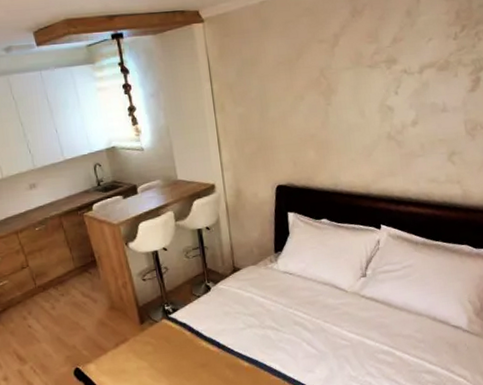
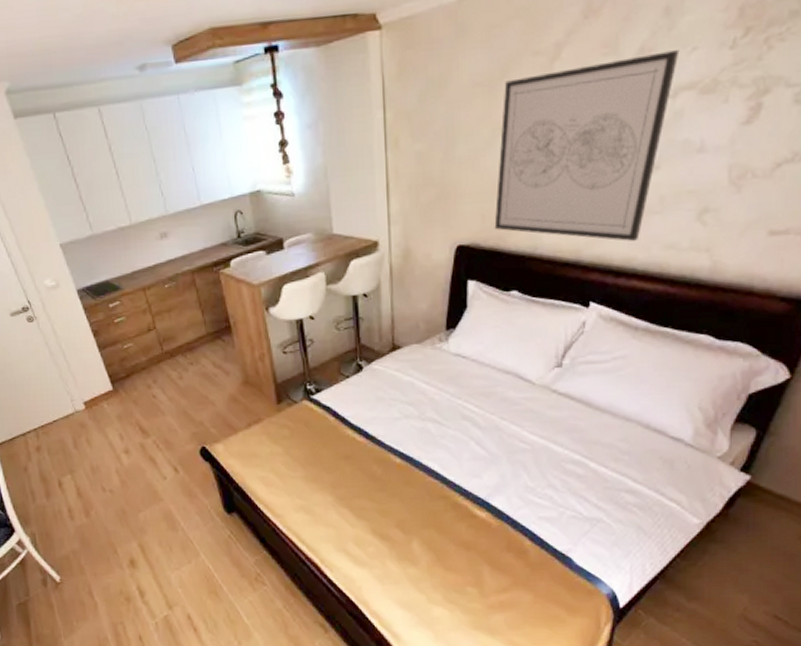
wall art: none [300,40,421,178] -> present [494,50,680,241]

